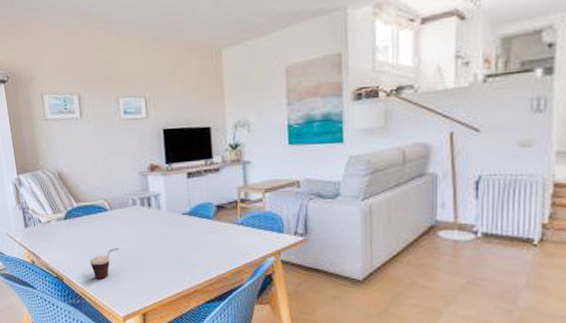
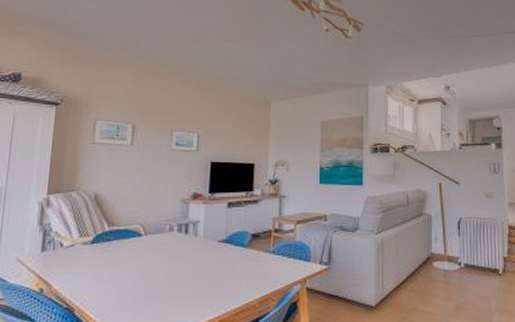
cup: present [89,248,119,279] -> none [110,275,147,309]

